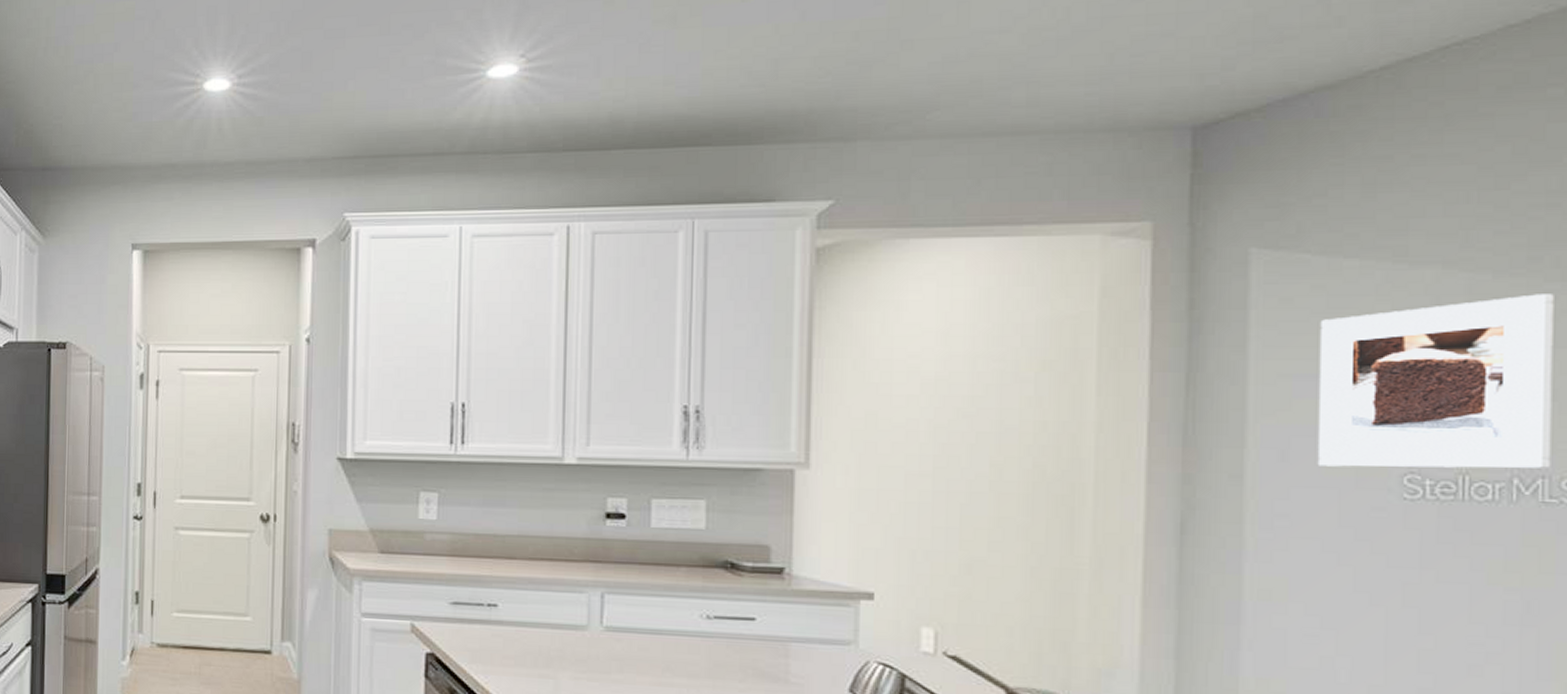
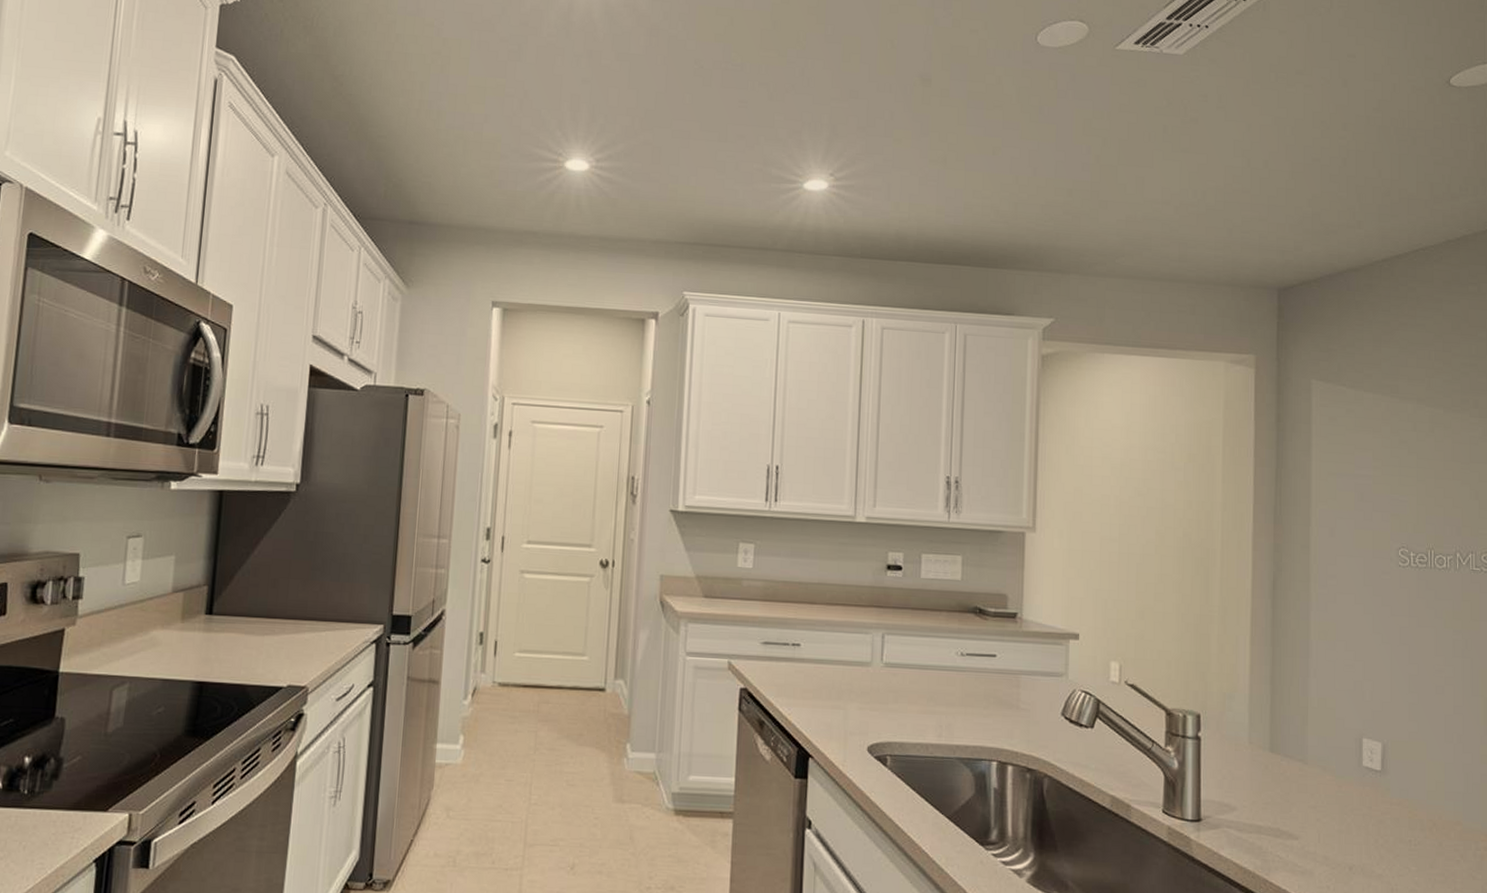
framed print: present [1317,294,1554,469] -> none [1351,425,1476,546]

